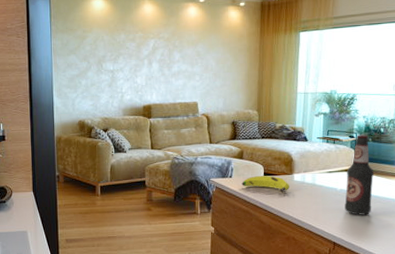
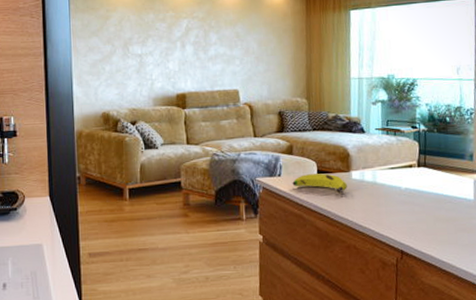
bottle: present [344,134,374,215] -> none [411,124,443,218]

